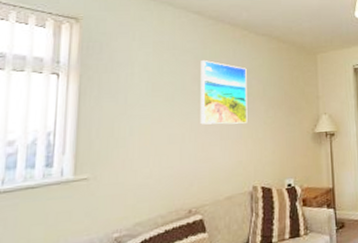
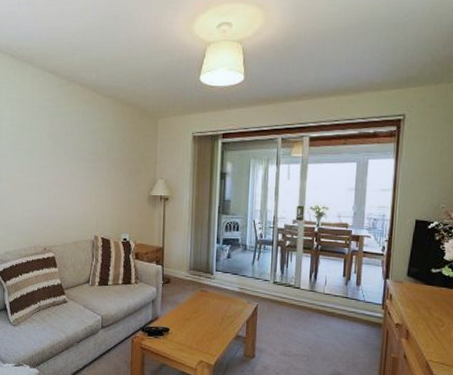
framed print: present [200,60,248,125] -> none [54,119,93,180]

